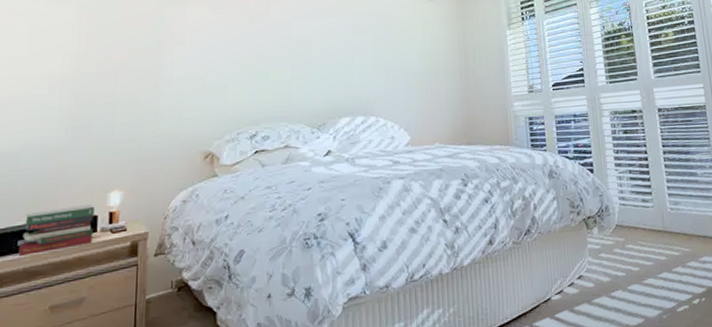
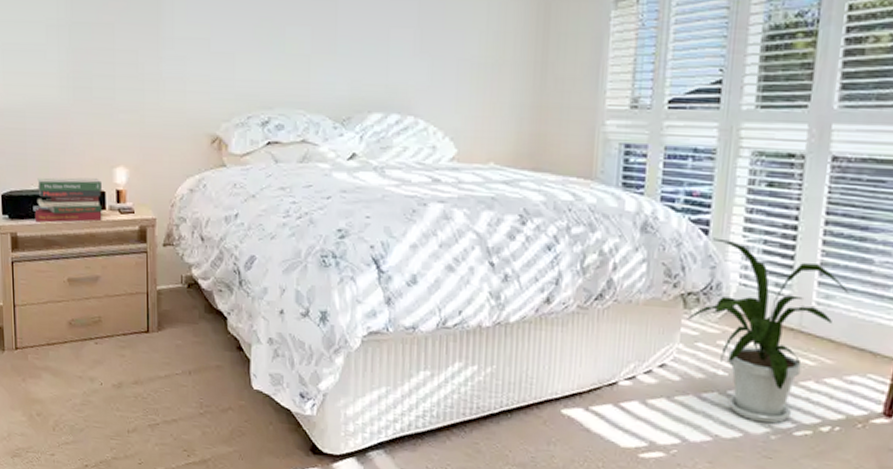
house plant: none [591,174,688,307] -> present [687,238,849,424]

